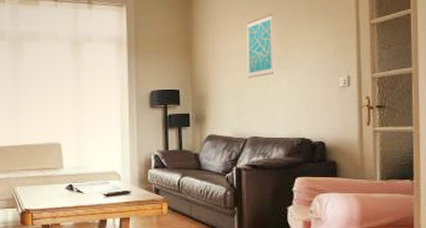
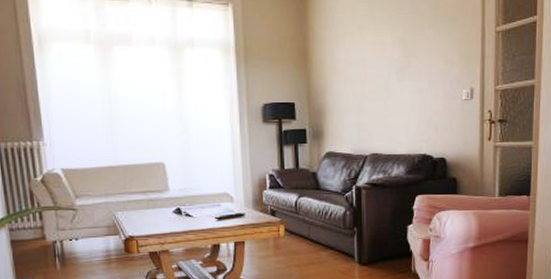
wall art: present [247,13,273,78] -> none [367,17,395,90]

